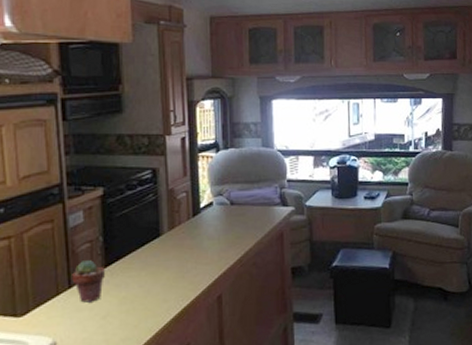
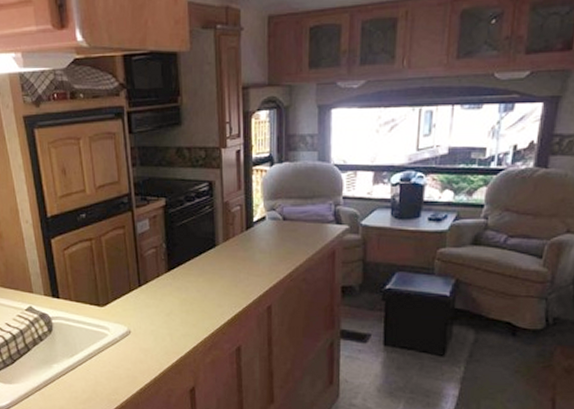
potted succulent: present [72,260,105,303] -> none [141,264,168,300]

